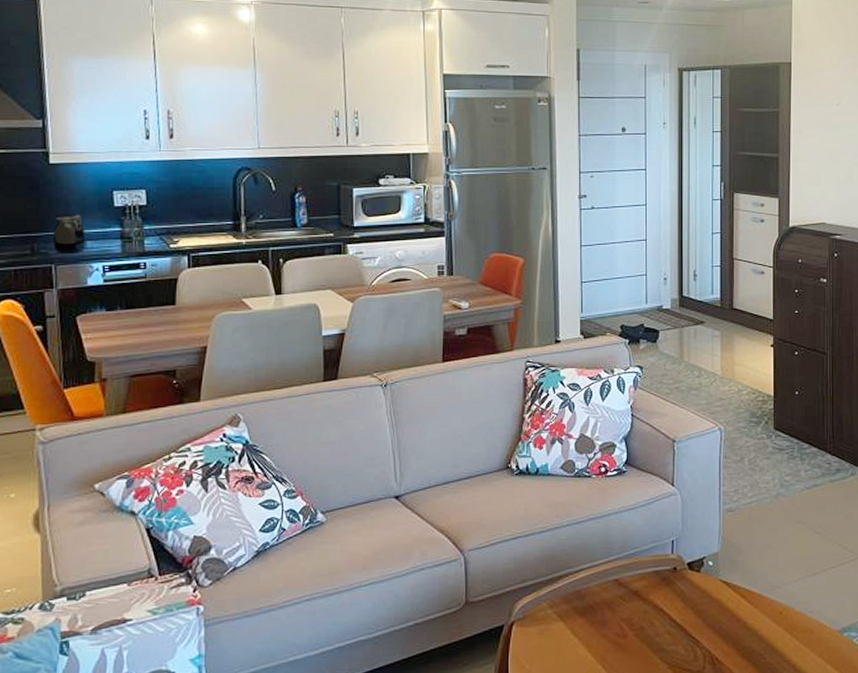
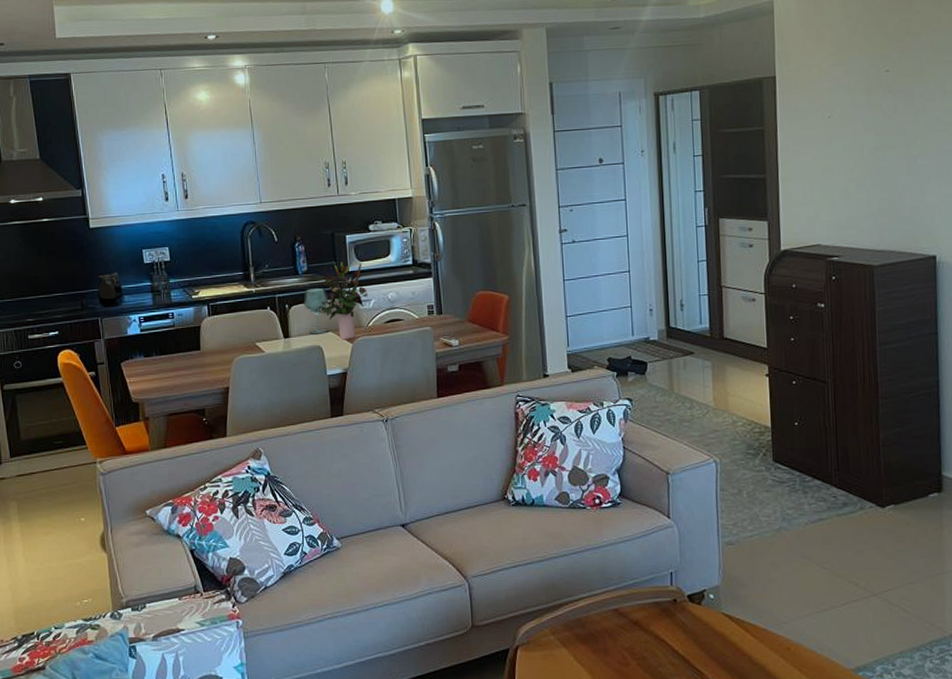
wine glass: none [300,242,329,292] -> present [303,287,329,335]
bouquet: none [317,214,373,299] -> present [318,261,368,341]

